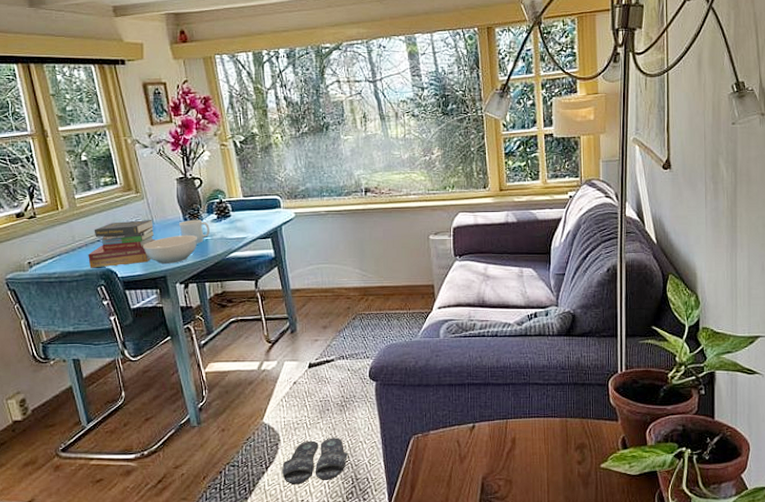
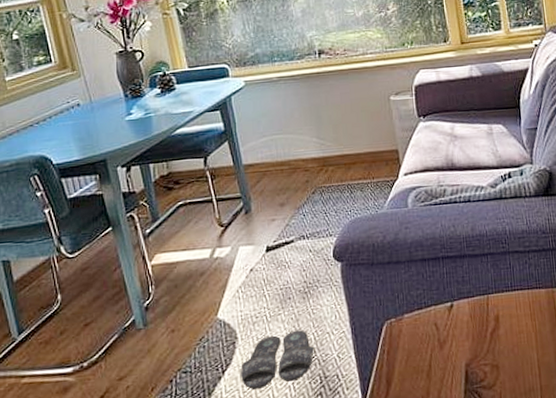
books: present [88,220,155,268] -> none [20,99,93,156]
bowl: present [142,234,197,264] -> none [79,112,140,146]
mug: present [179,219,210,244] -> none [120,95,153,122]

